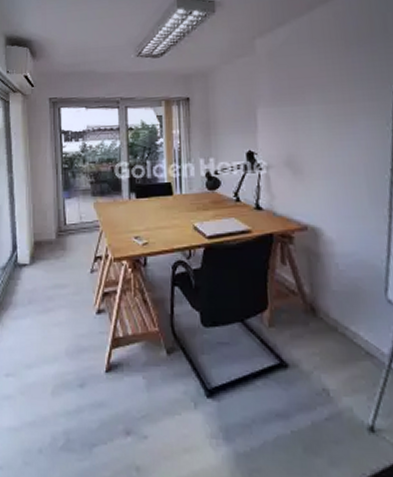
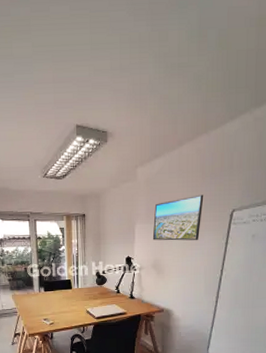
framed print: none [282,67,351,129] -> present [152,194,204,241]

